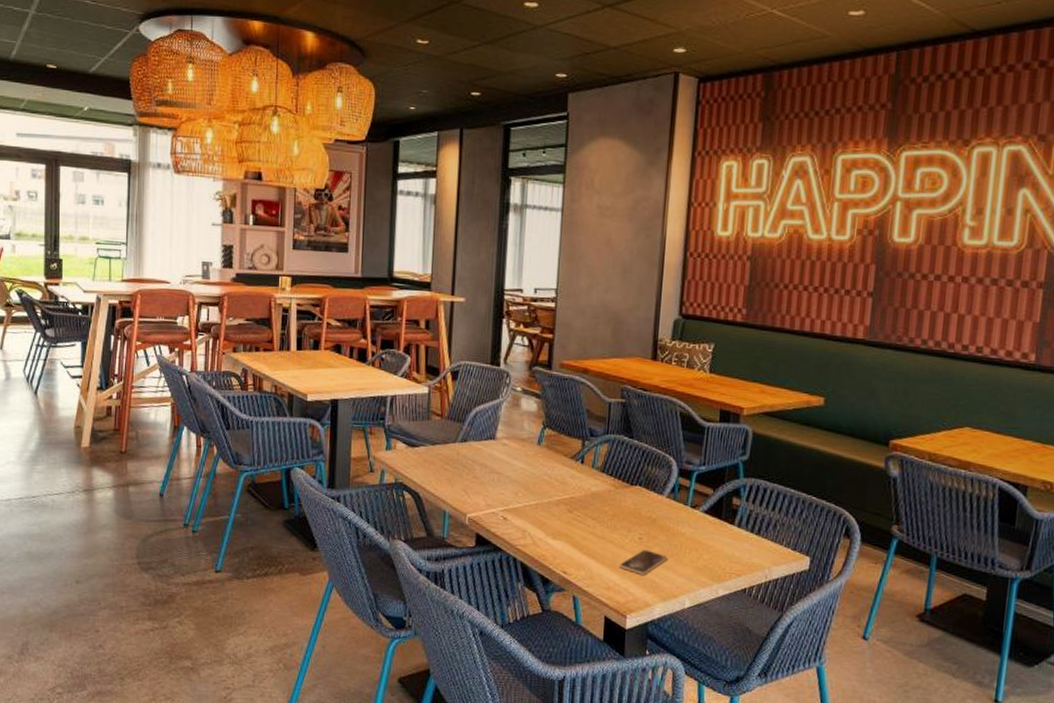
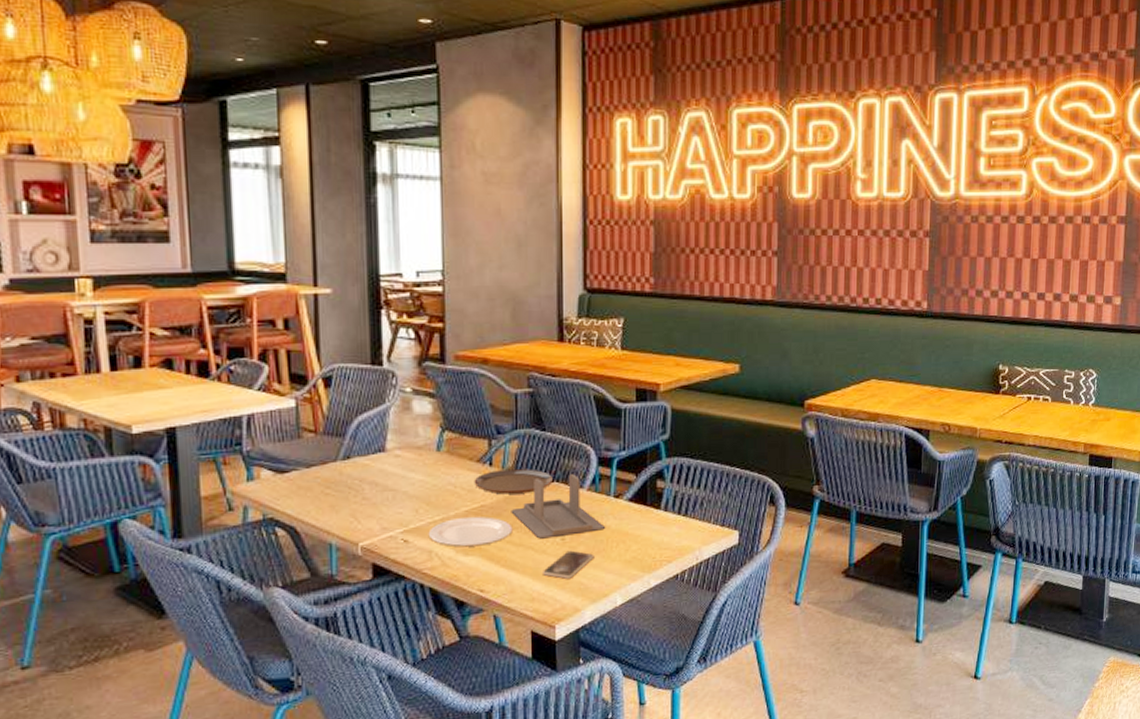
plate: none [524,505,597,533] -> present [428,516,513,547]
plate: none [566,468,636,492] -> present [474,469,553,495]
napkin holder: none [596,479,680,536] -> present [511,474,605,539]

